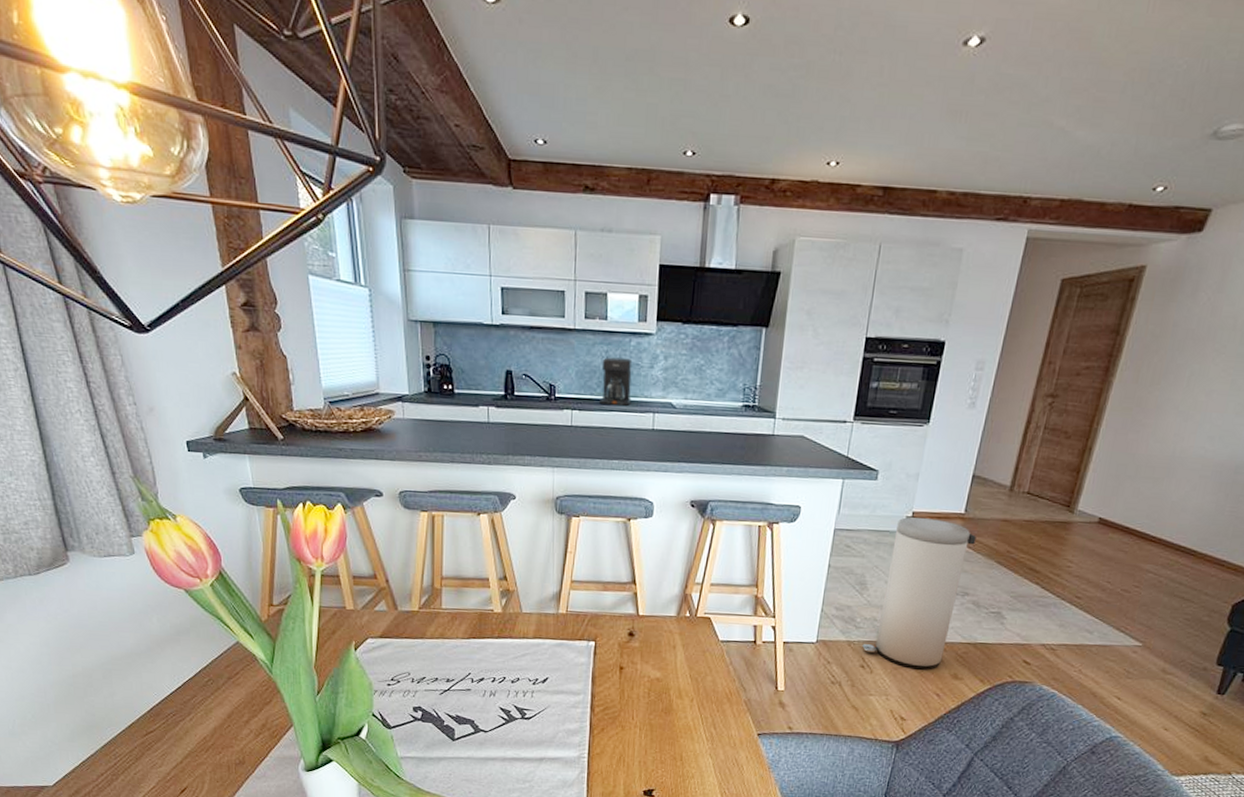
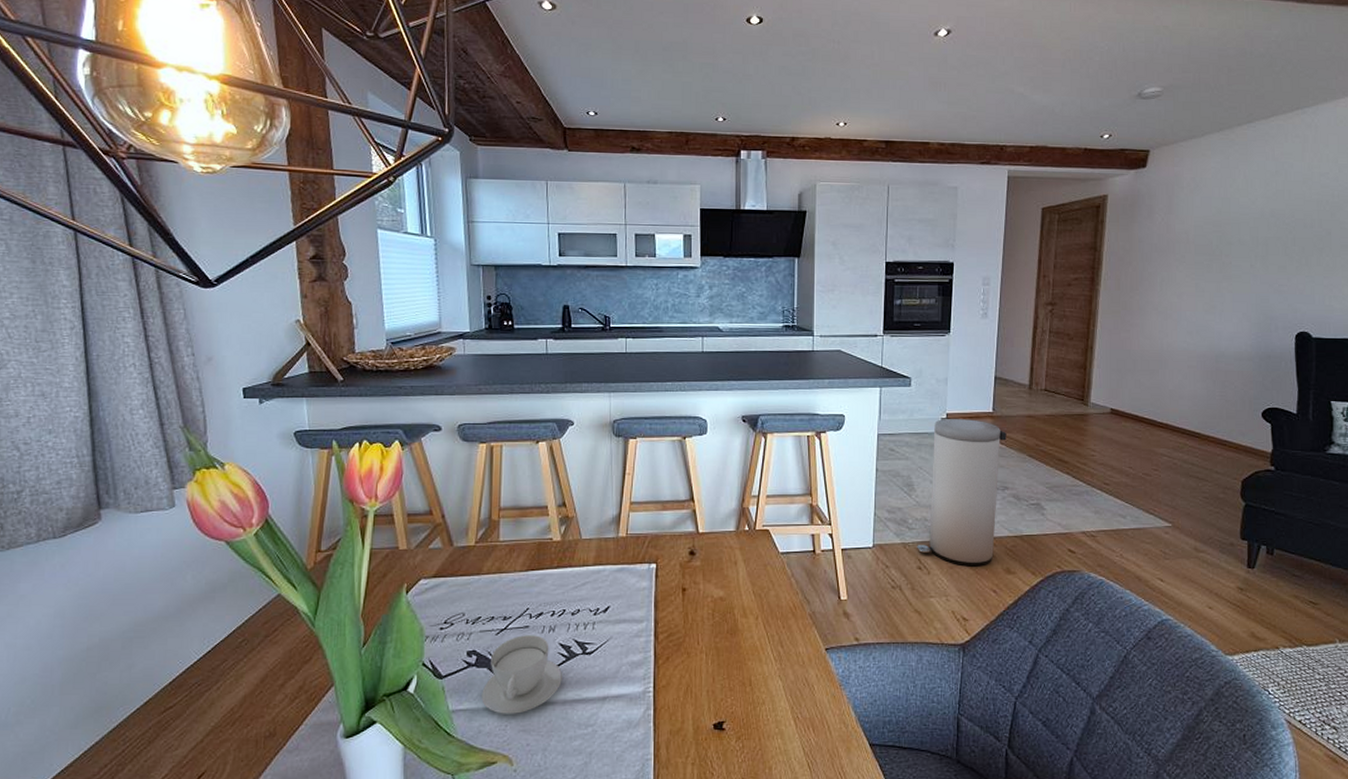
teacup: none [427,697,502,765] -> present [482,635,562,714]
coffee maker: present [599,357,633,407] -> none [652,289,681,333]

